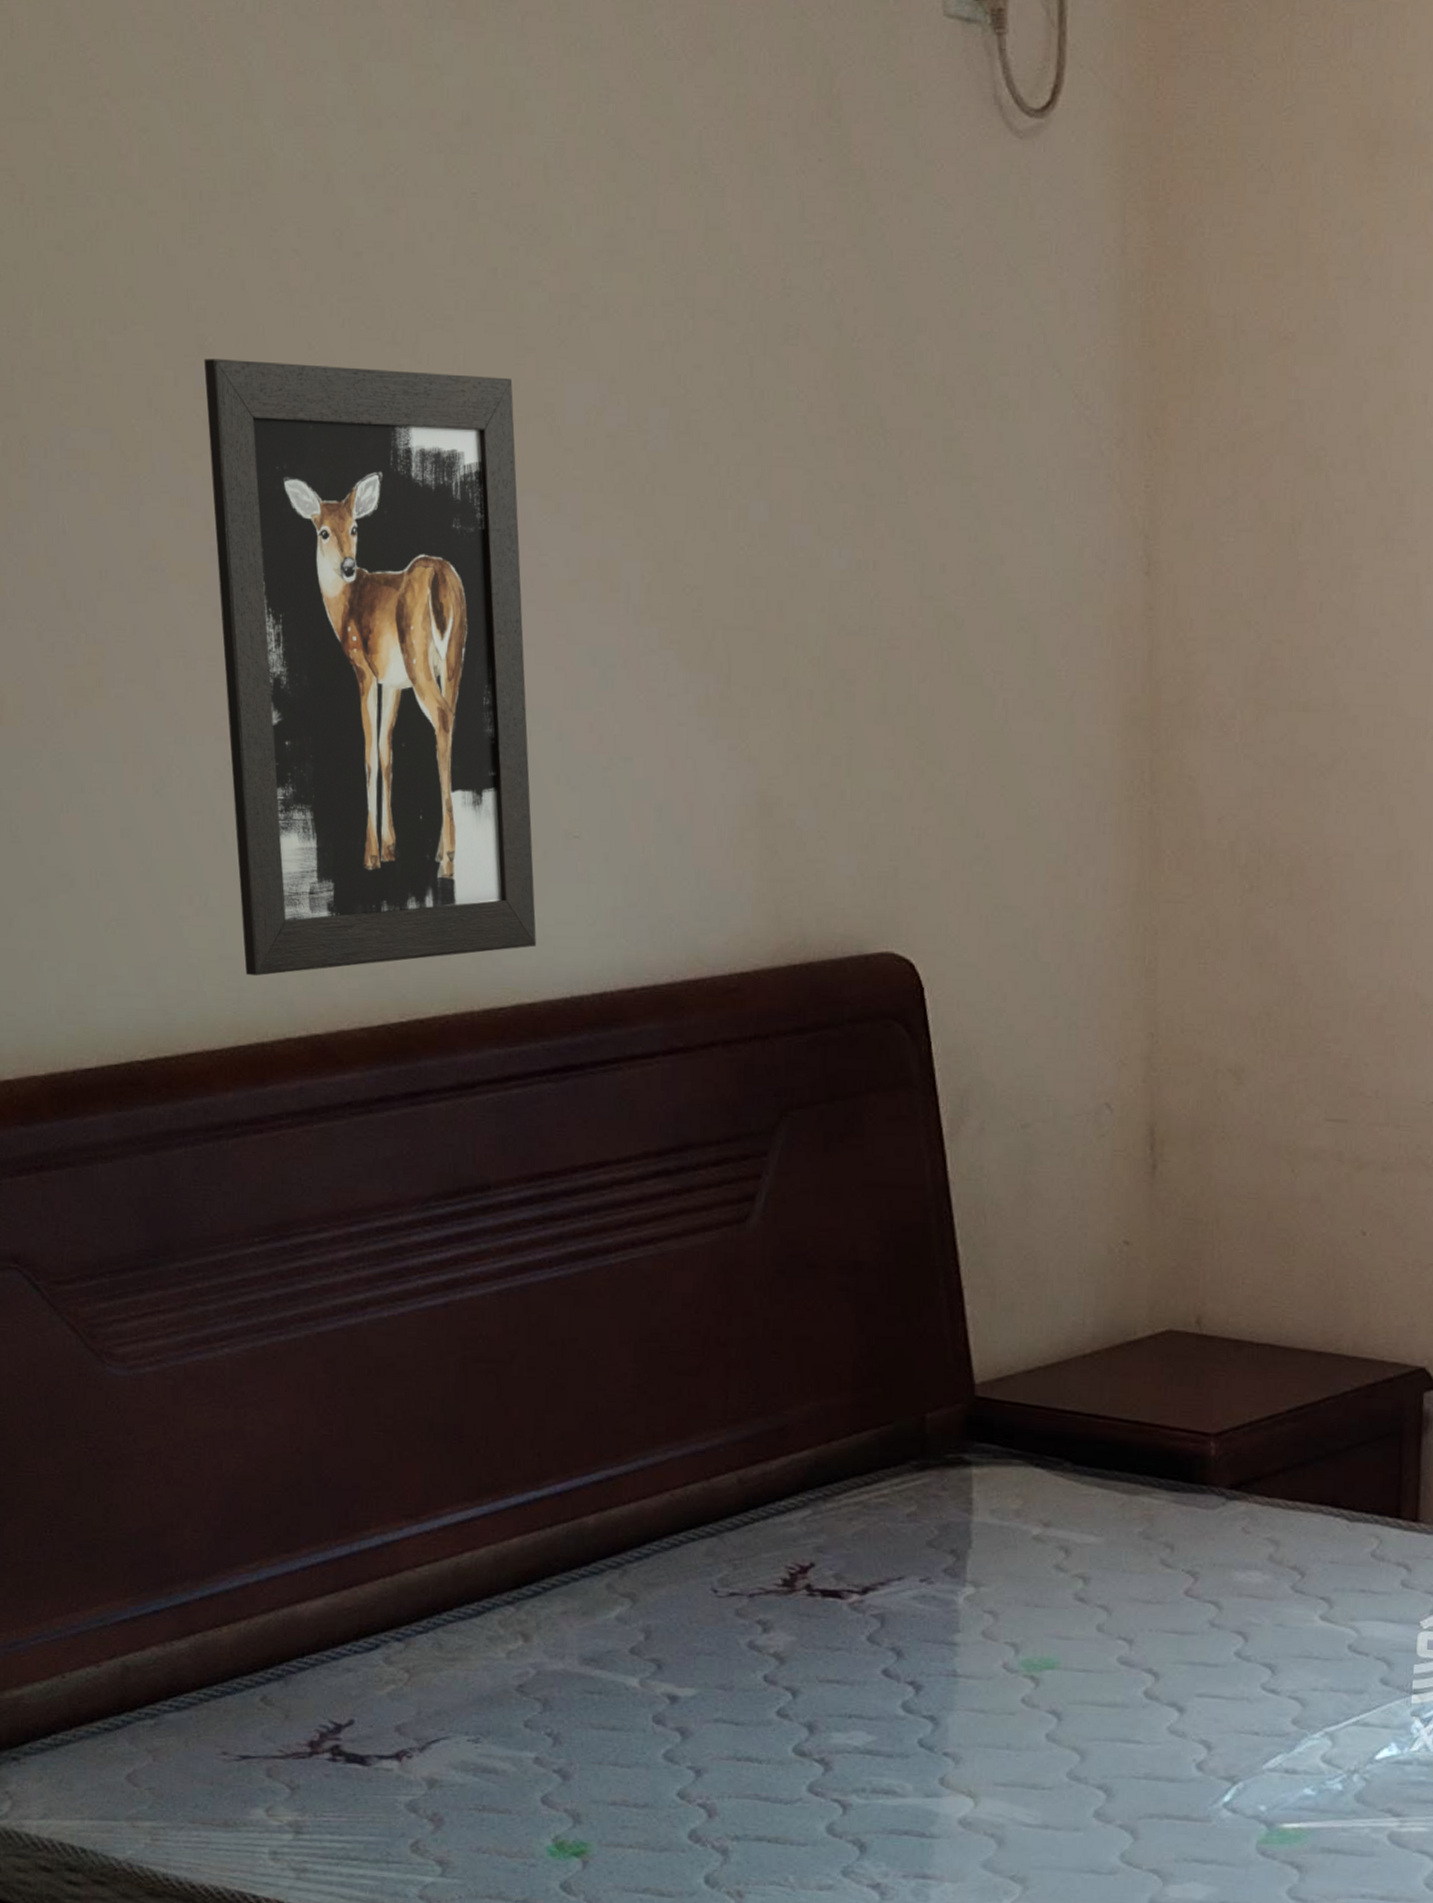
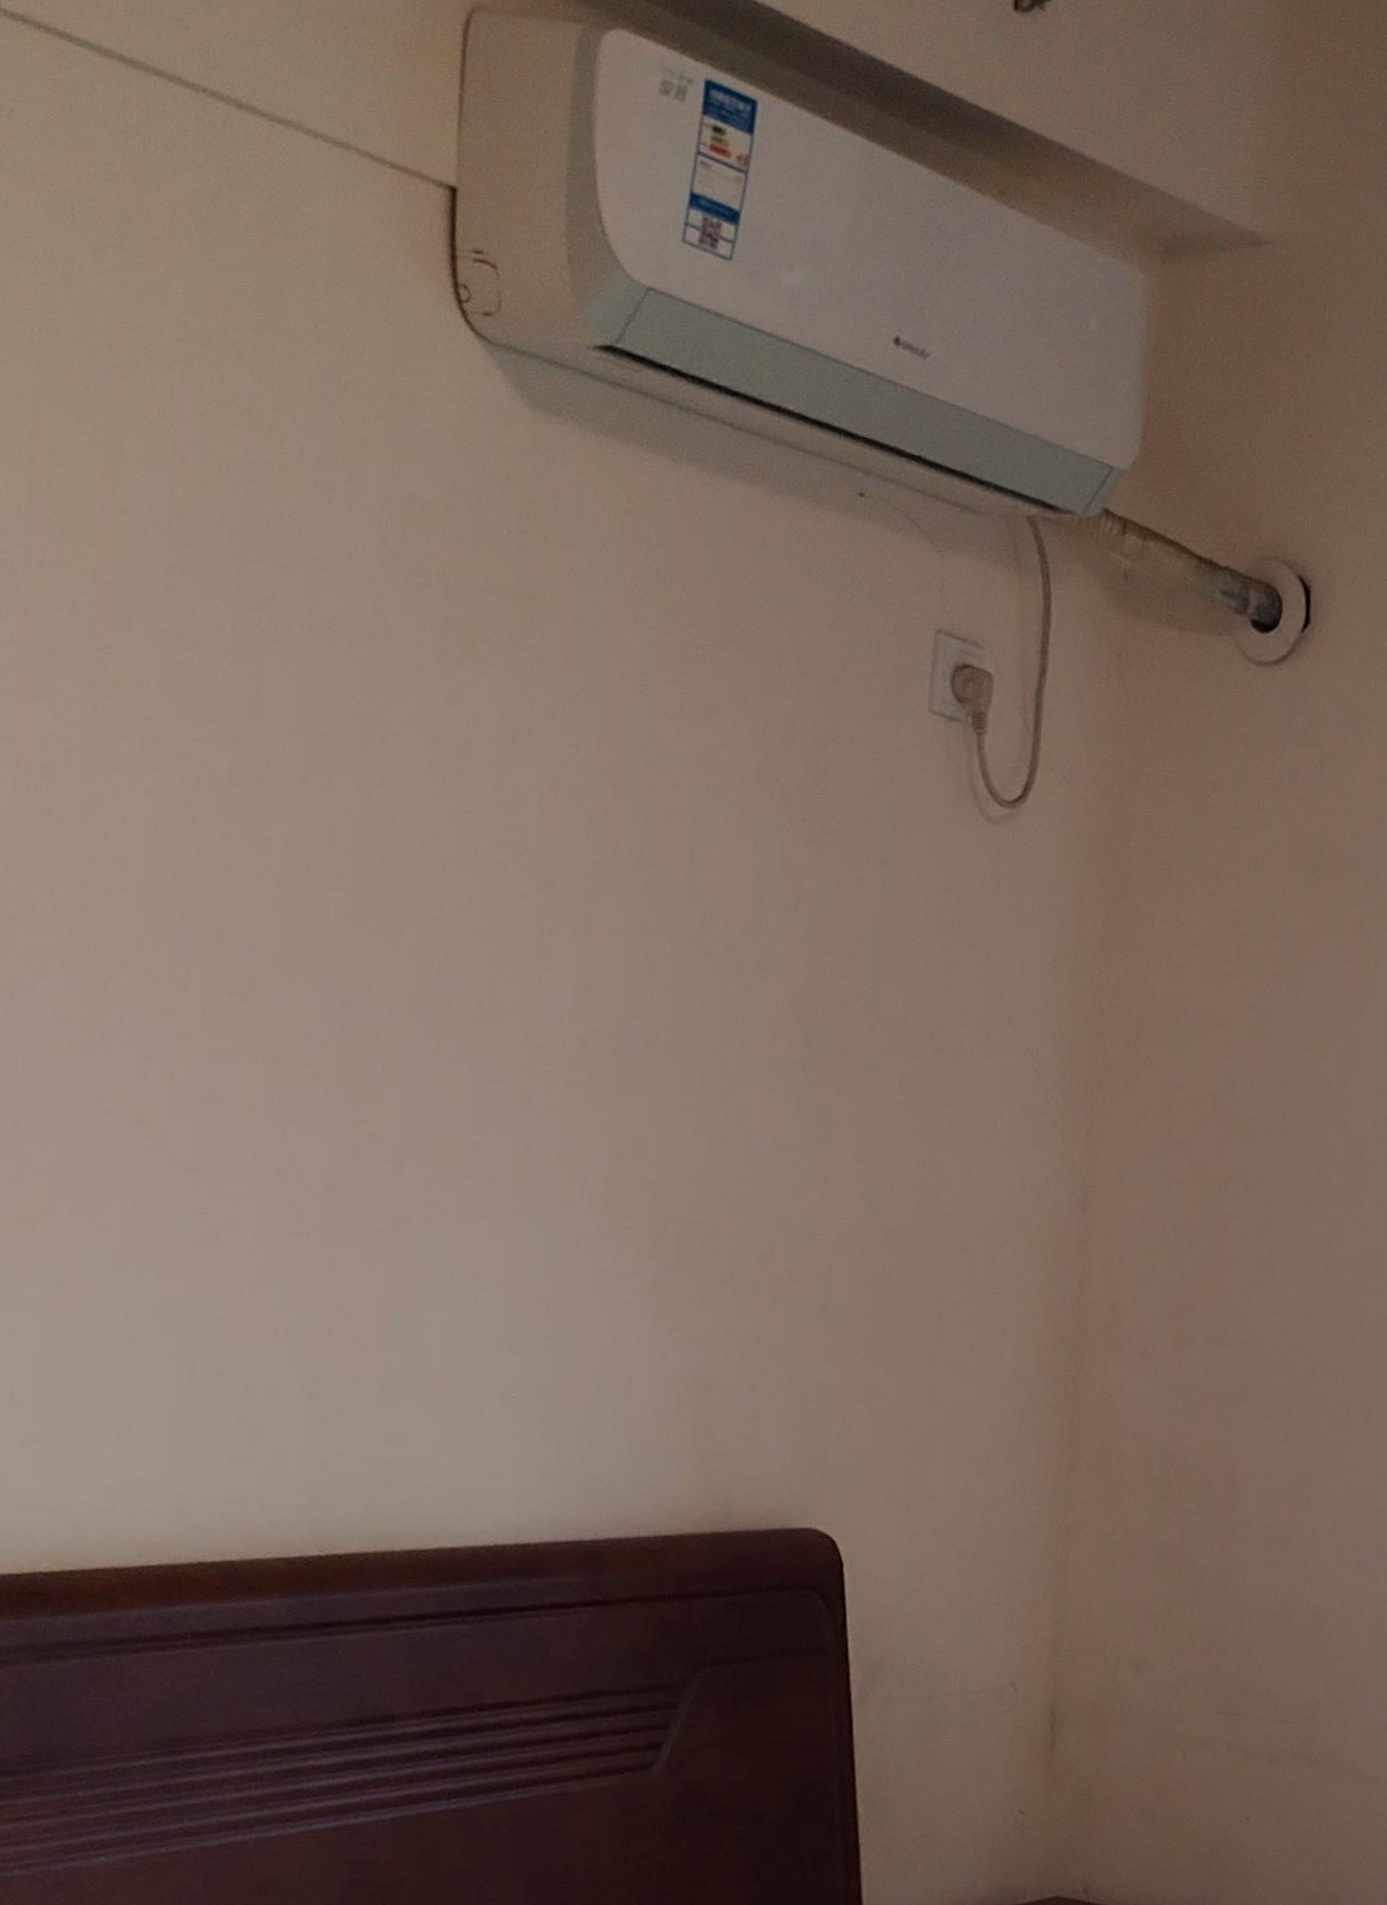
wall art: present [203,358,536,976] -> none [163,927,490,1501]

